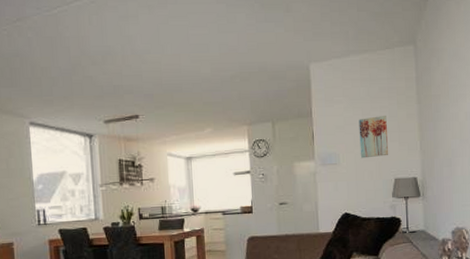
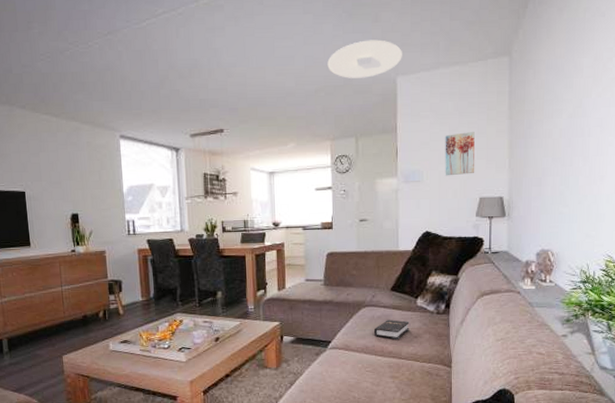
ceiling light: none [242,28,314,65] -> present [327,39,402,78]

